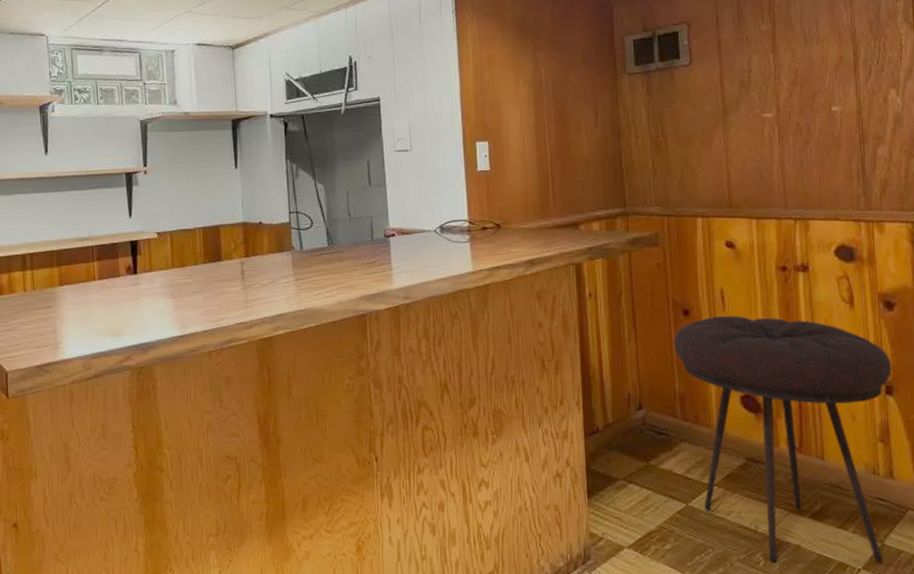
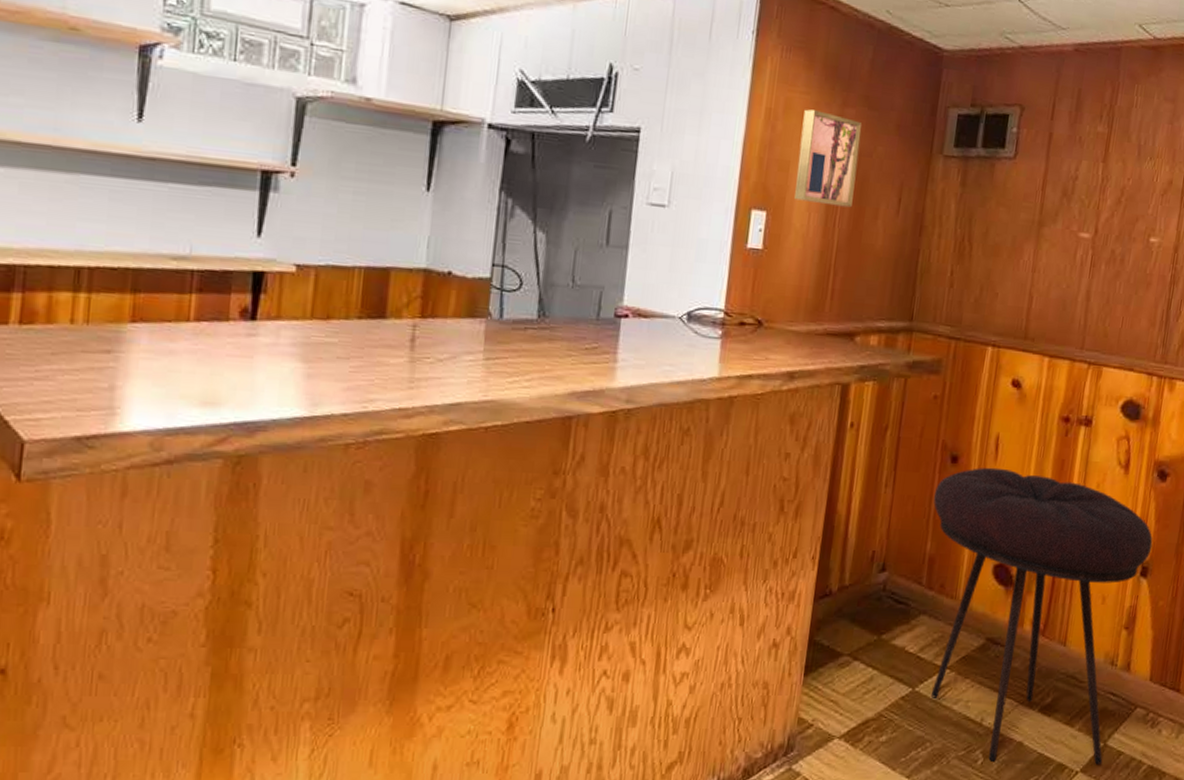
wall art: none [504,59,557,129] -> present [794,109,862,208]

